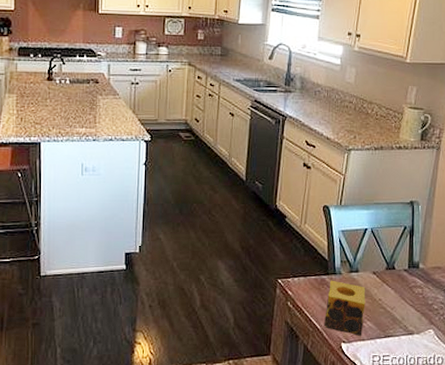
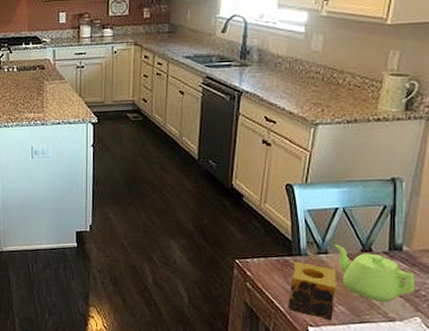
teapot: none [364,263,430,316] -> present [335,244,416,302]

